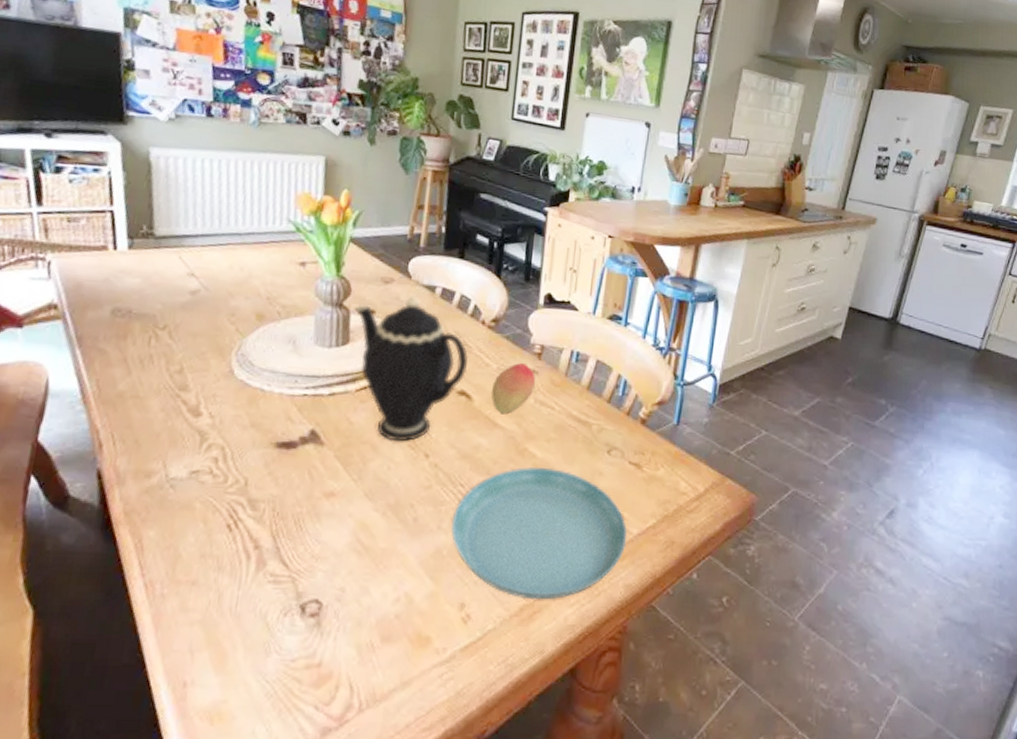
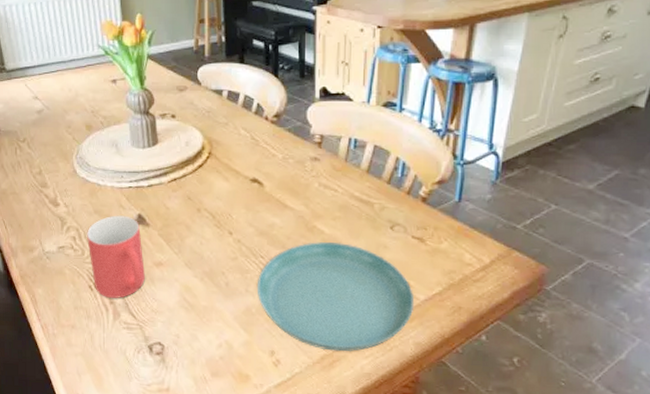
mug: none [234,430,311,541] -> present [87,215,145,298]
teapot: present [355,295,468,441] -> none [159,100,256,222]
fruit: present [491,363,535,413] -> none [279,152,317,196]

